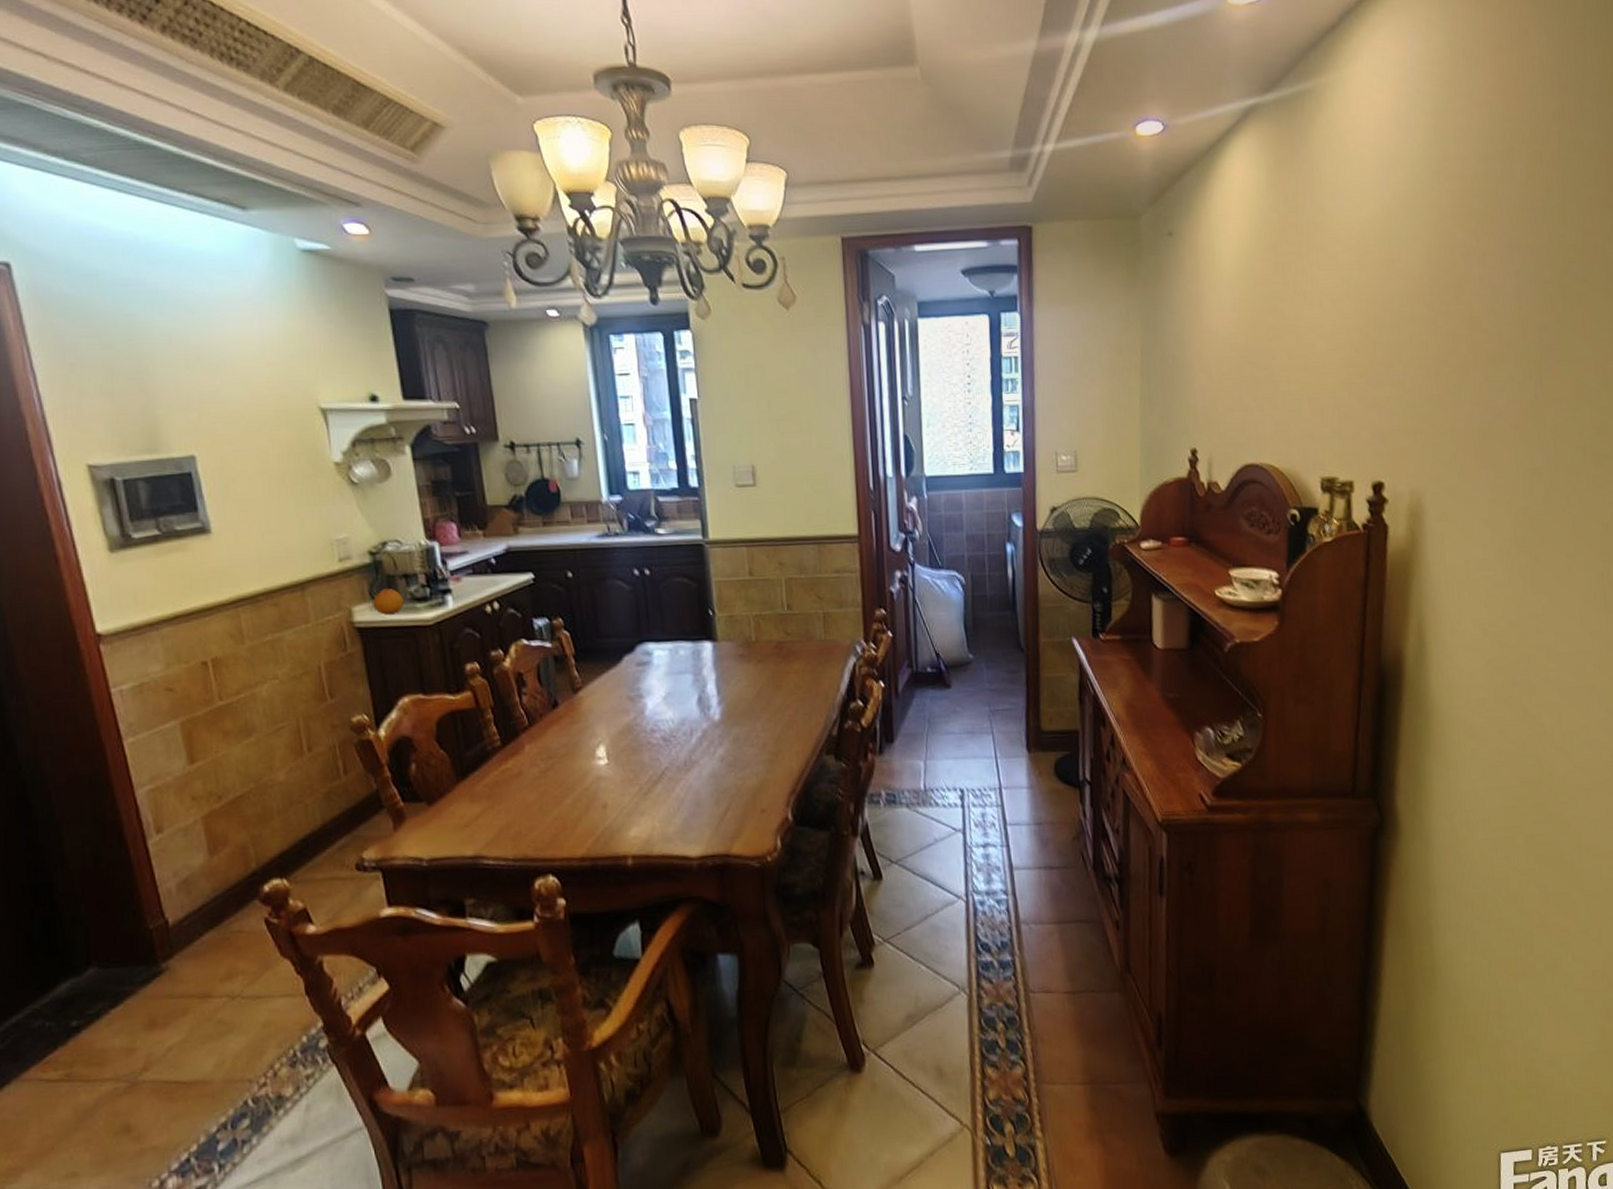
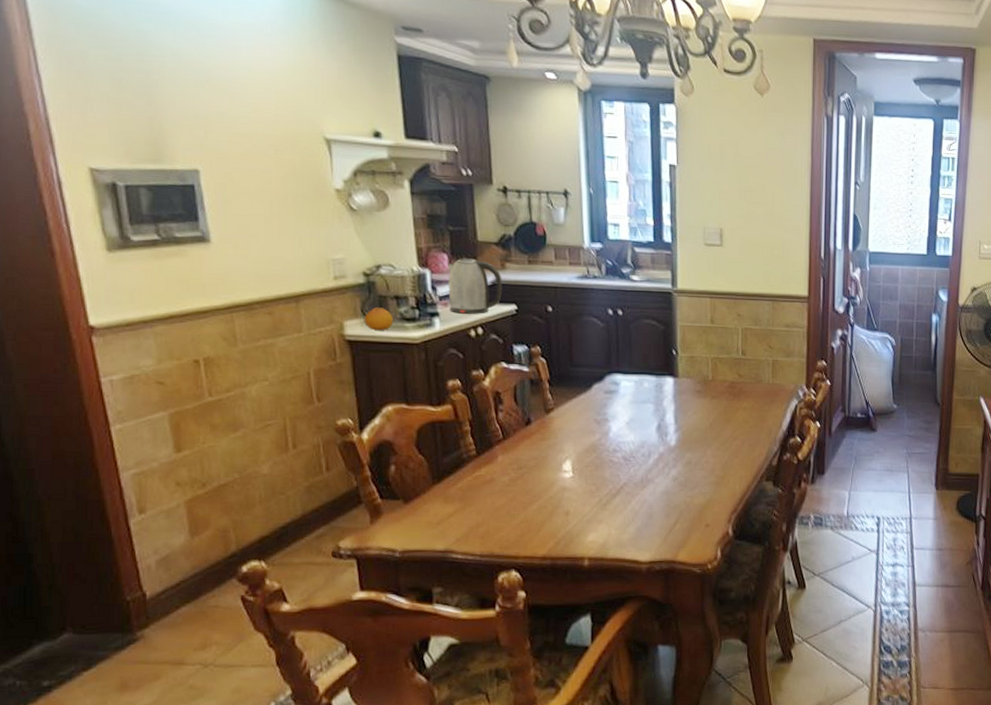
kettle: none [457,525,517,589] -> present [448,258,502,314]

